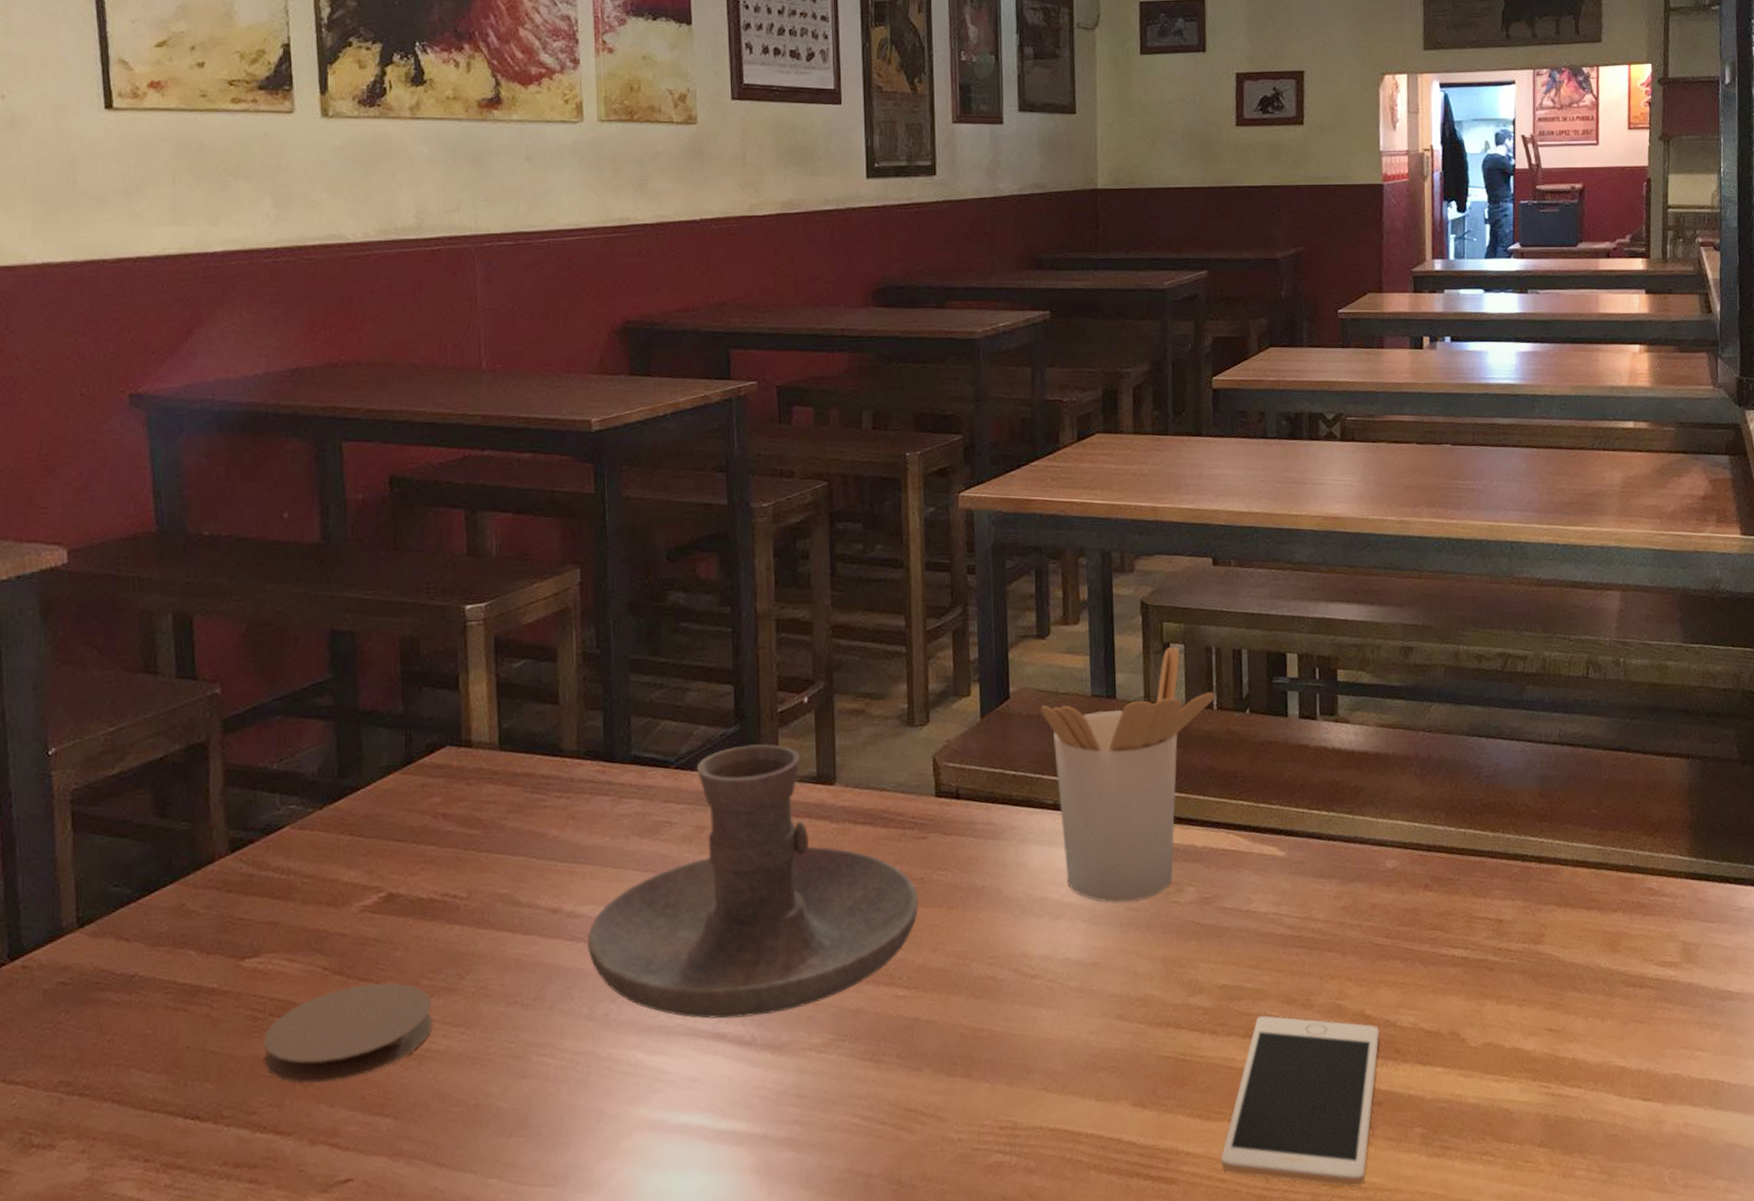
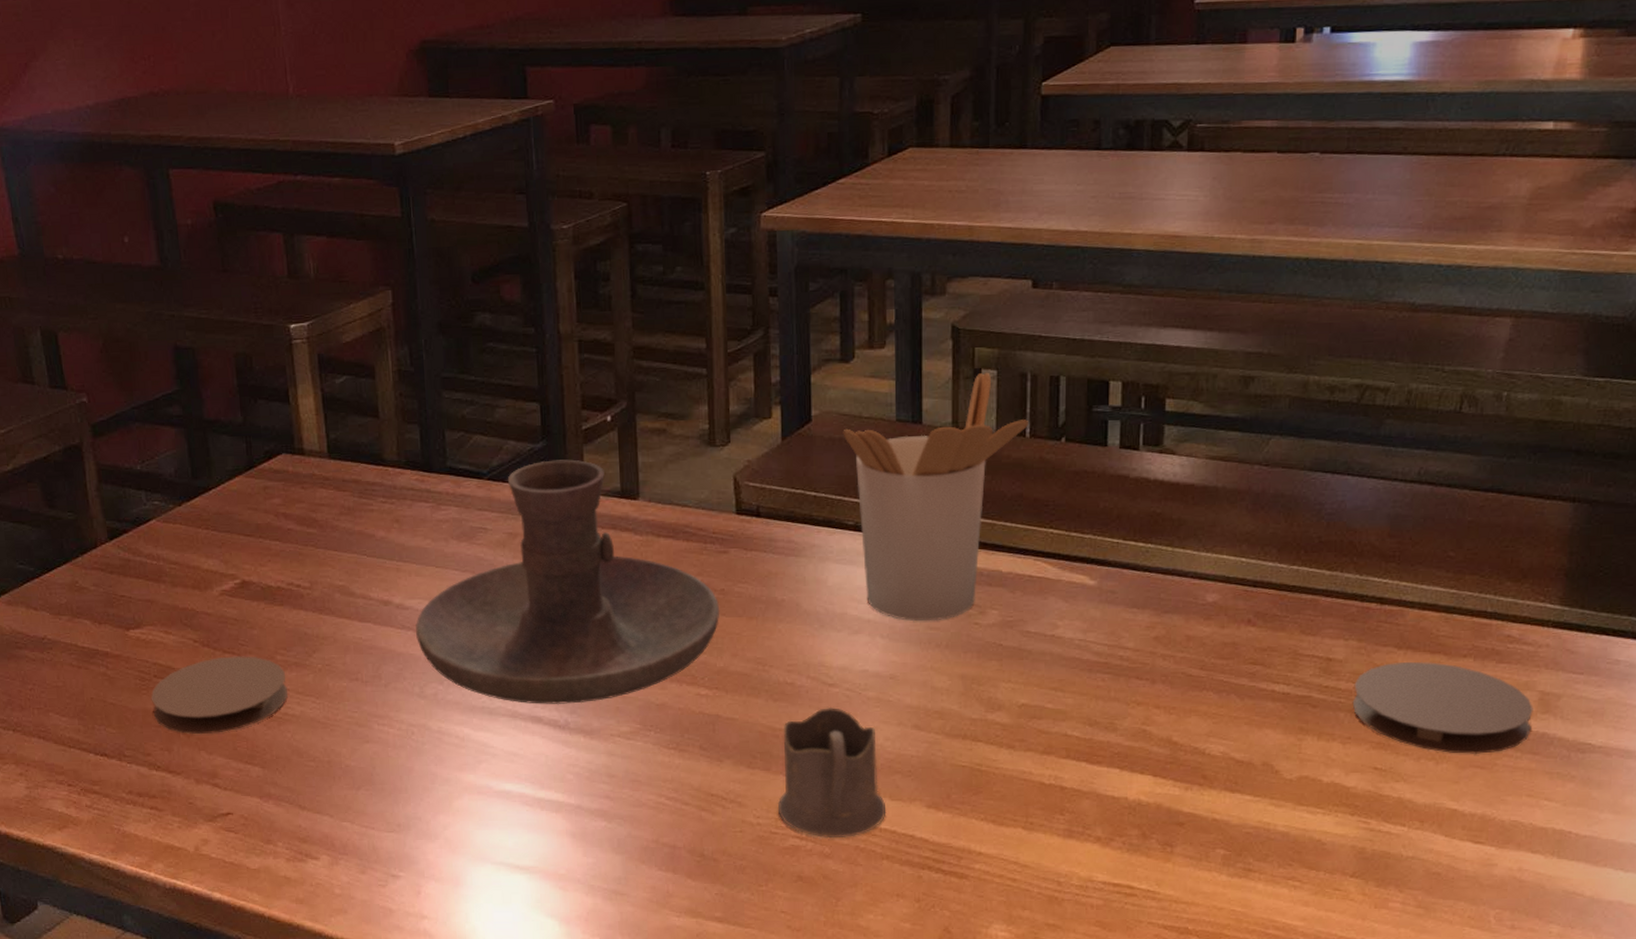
tea glass holder: none [979,1000,1092,1151] -> present [777,706,886,839]
cell phone: present [1220,1016,1380,1187] -> none [1013,735,1186,897]
coaster: none [1523,917,1679,1010] -> present [1352,661,1534,755]

